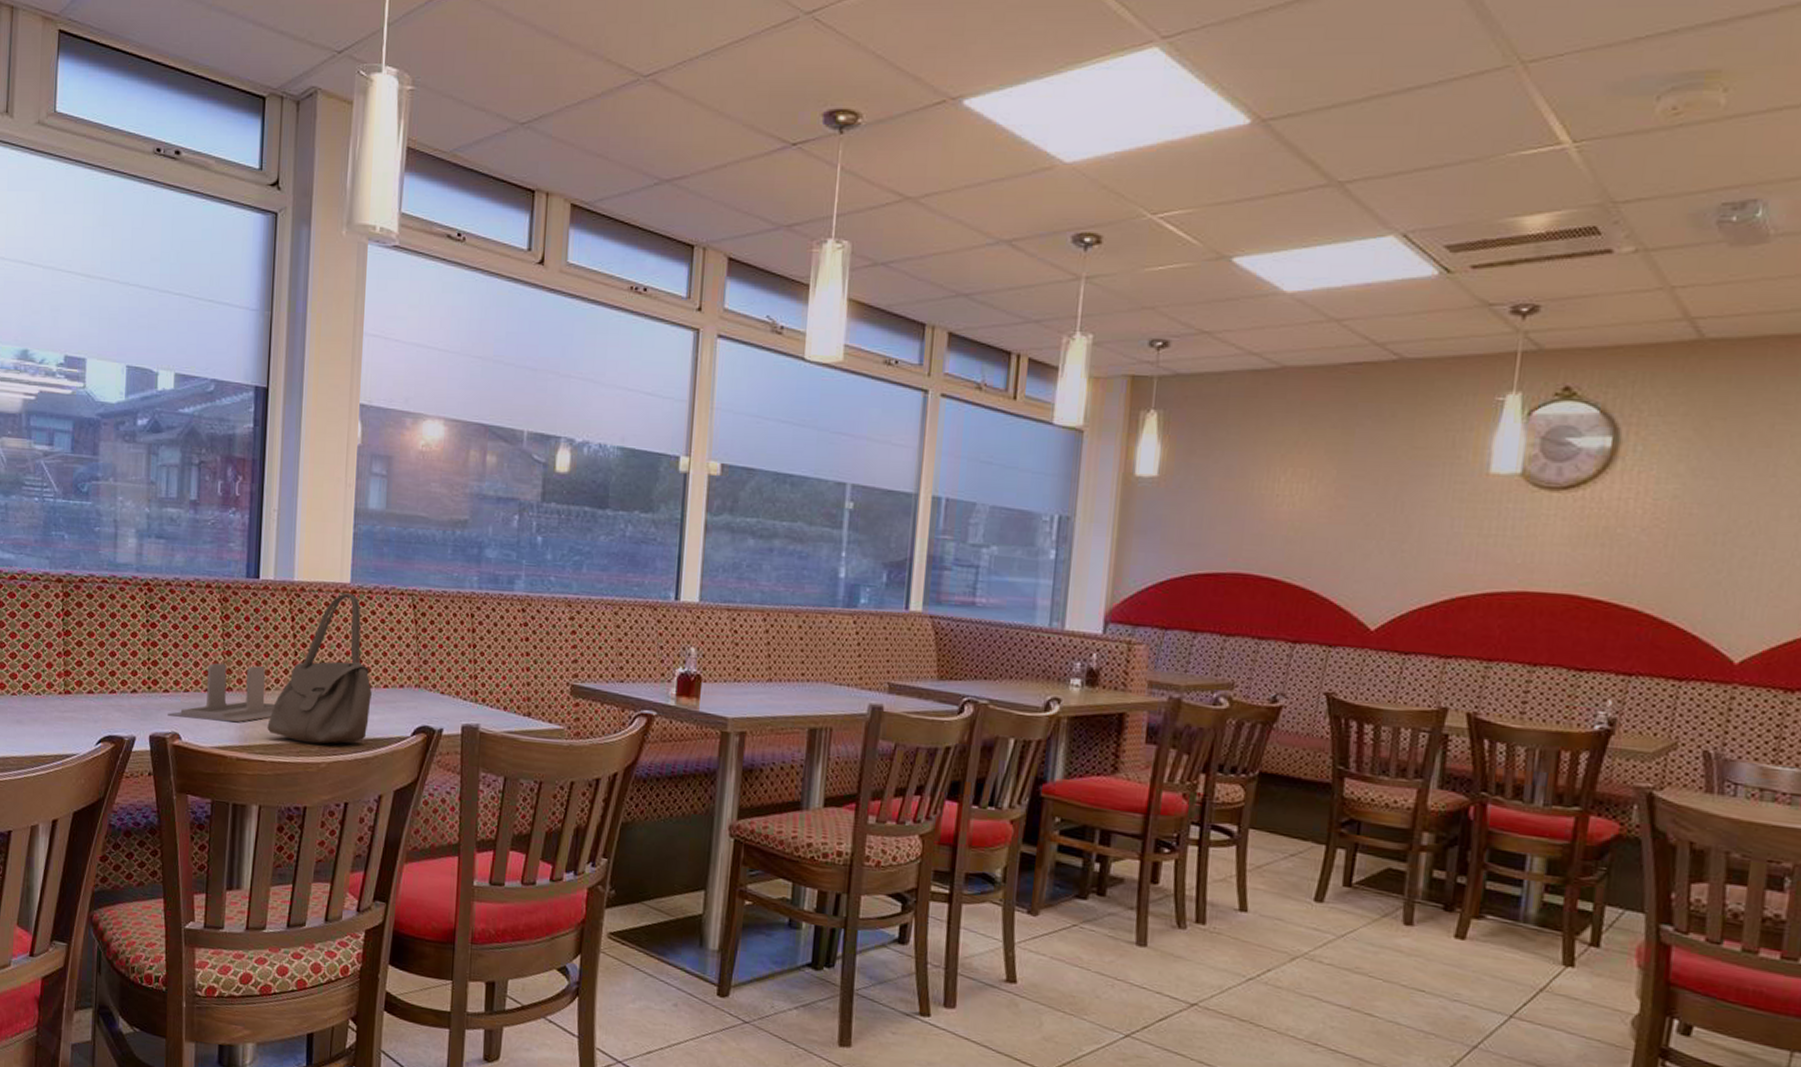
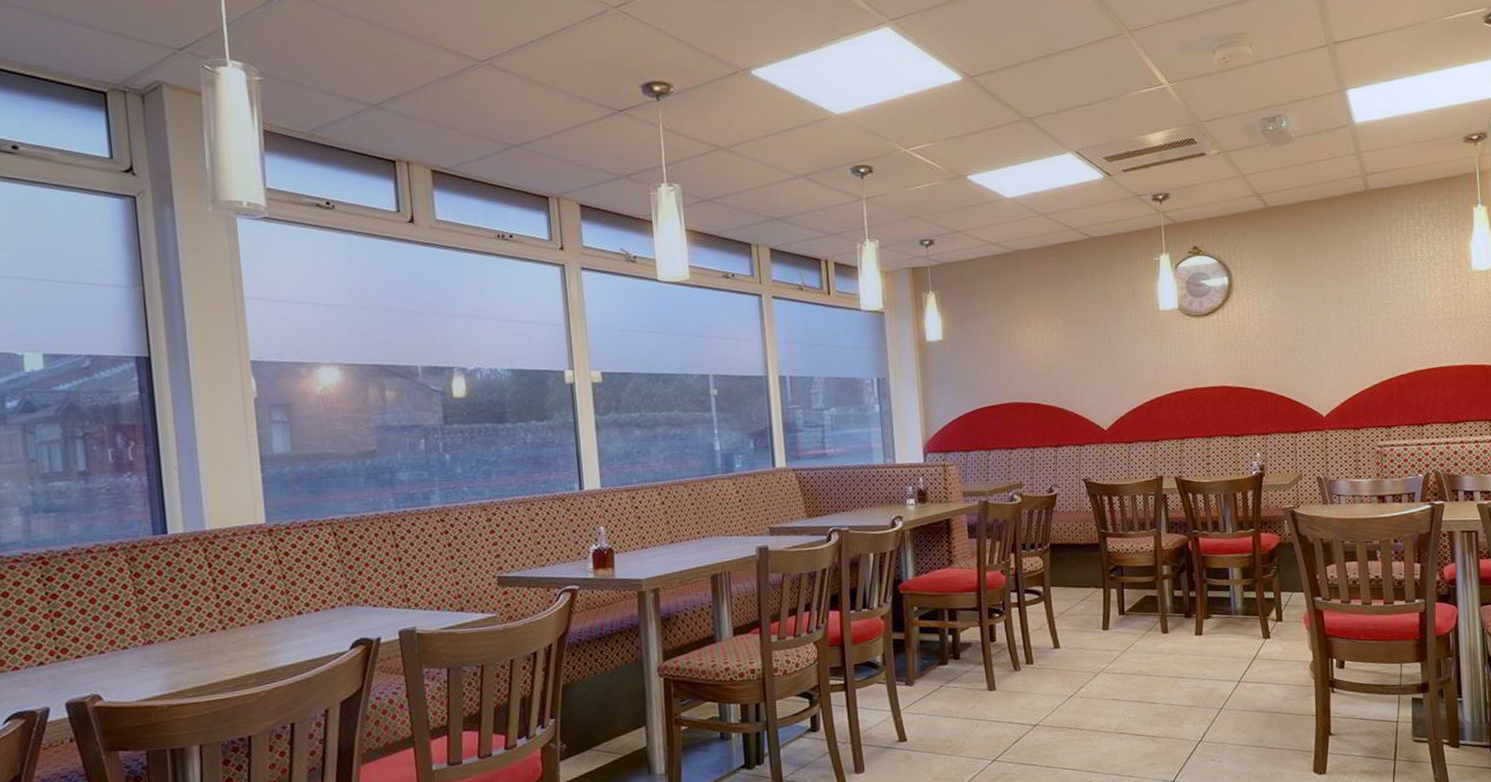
napkin holder: present [168,662,275,723] -> none [83,615,203,681]
handbag: present [267,593,372,744] -> none [197,532,305,677]

